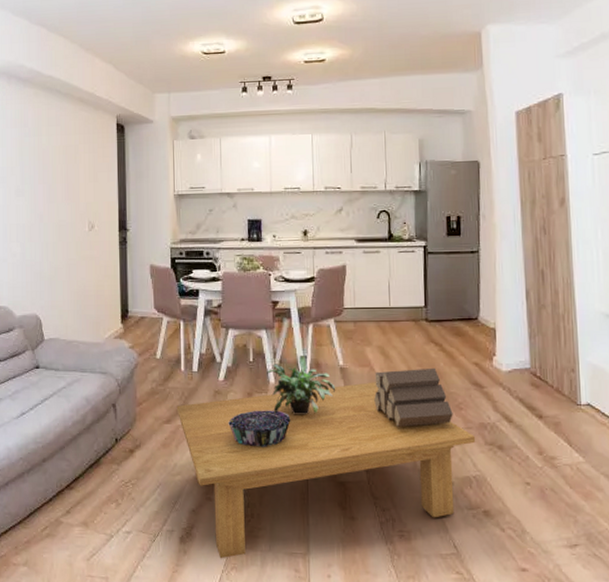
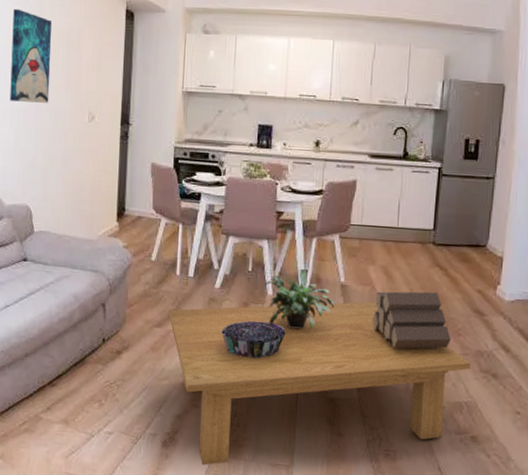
wall art: none [14,132,51,218] -> present [10,8,52,103]

